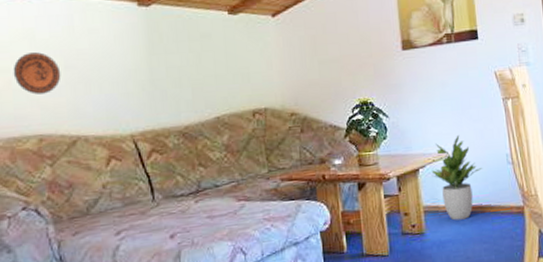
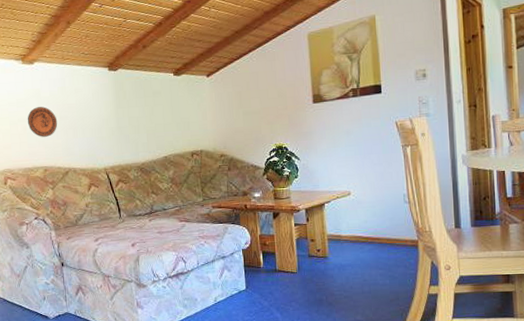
potted plant: present [431,134,483,221] -> none [335,176,382,248]

